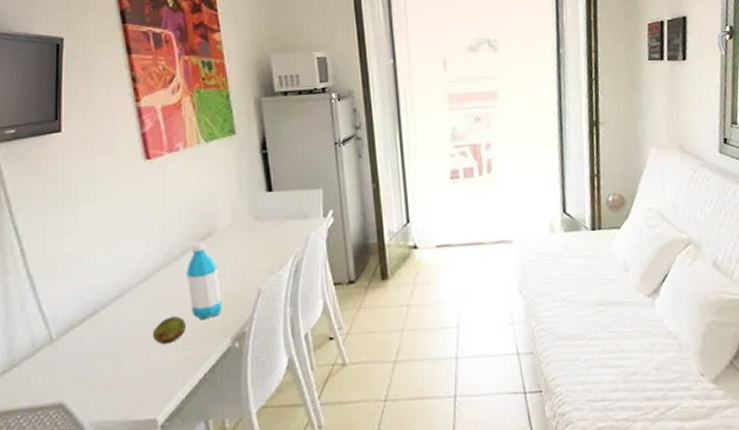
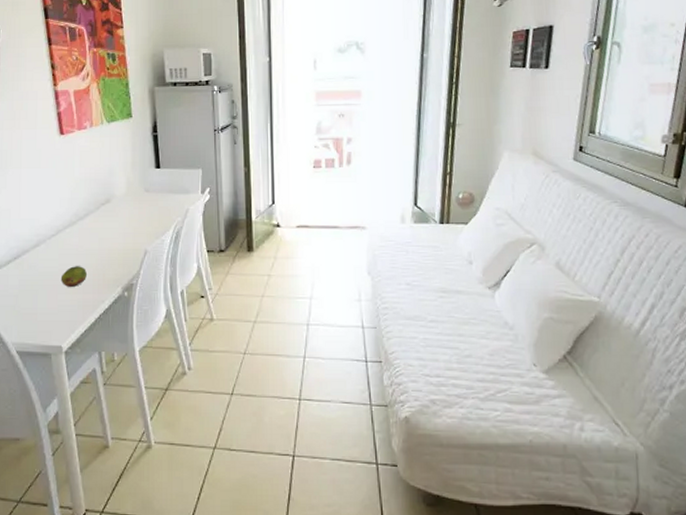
water bottle: present [186,241,223,320] -> none [88,206,117,271]

